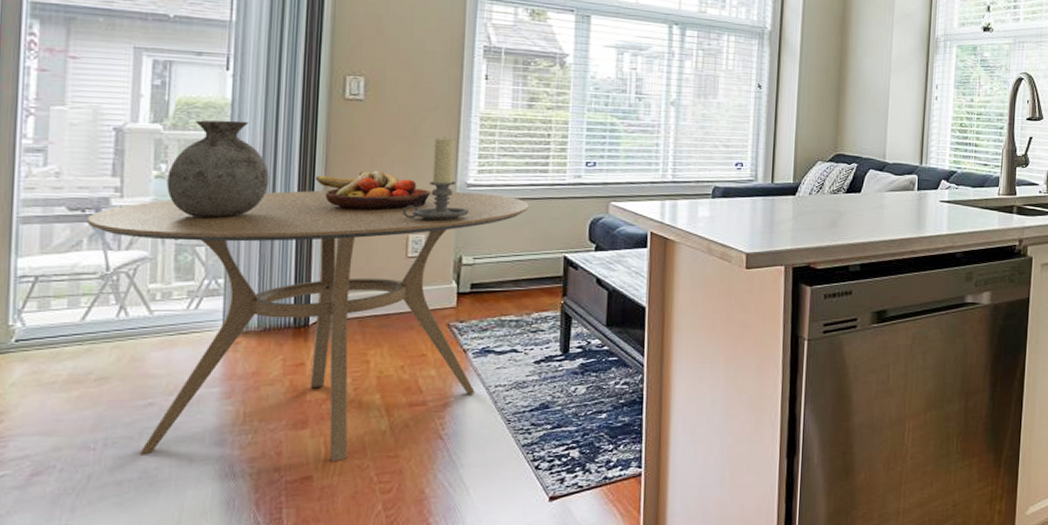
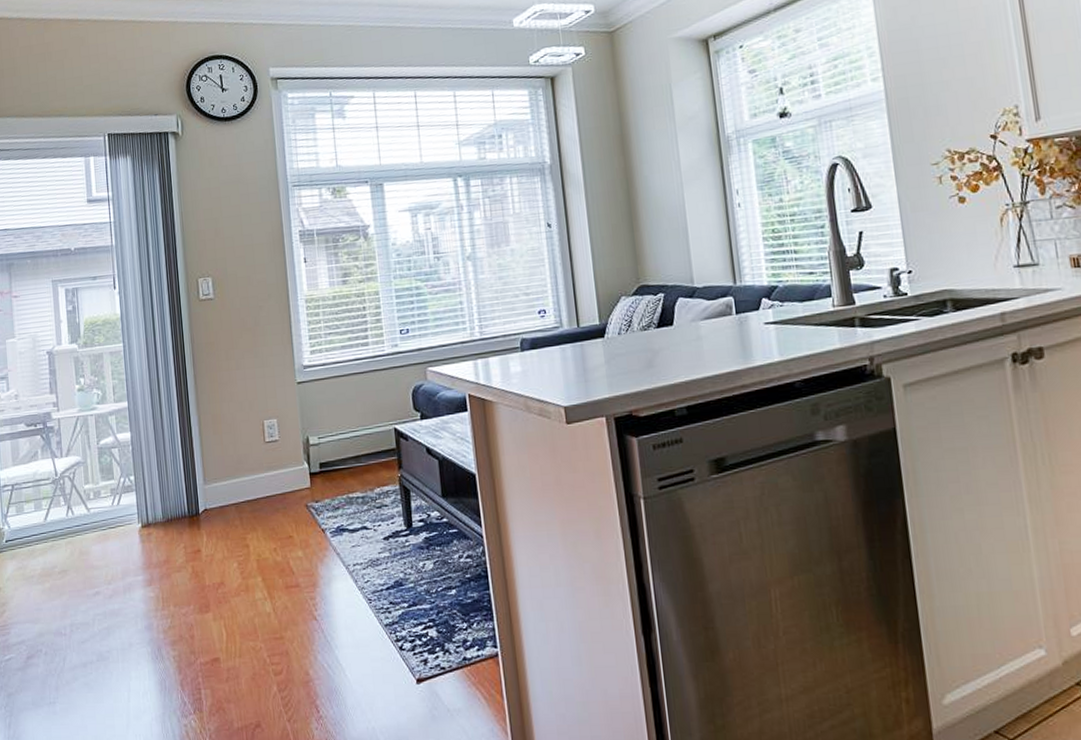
dining table: present [87,190,529,462] -> none [39,373,357,645]
vase: present [167,120,269,218] -> none [85,332,155,422]
fruit bowl: present [315,171,432,211] -> none [187,363,276,403]
candle holder: present [403,137,470,221] -> none [256,323,309,405]

